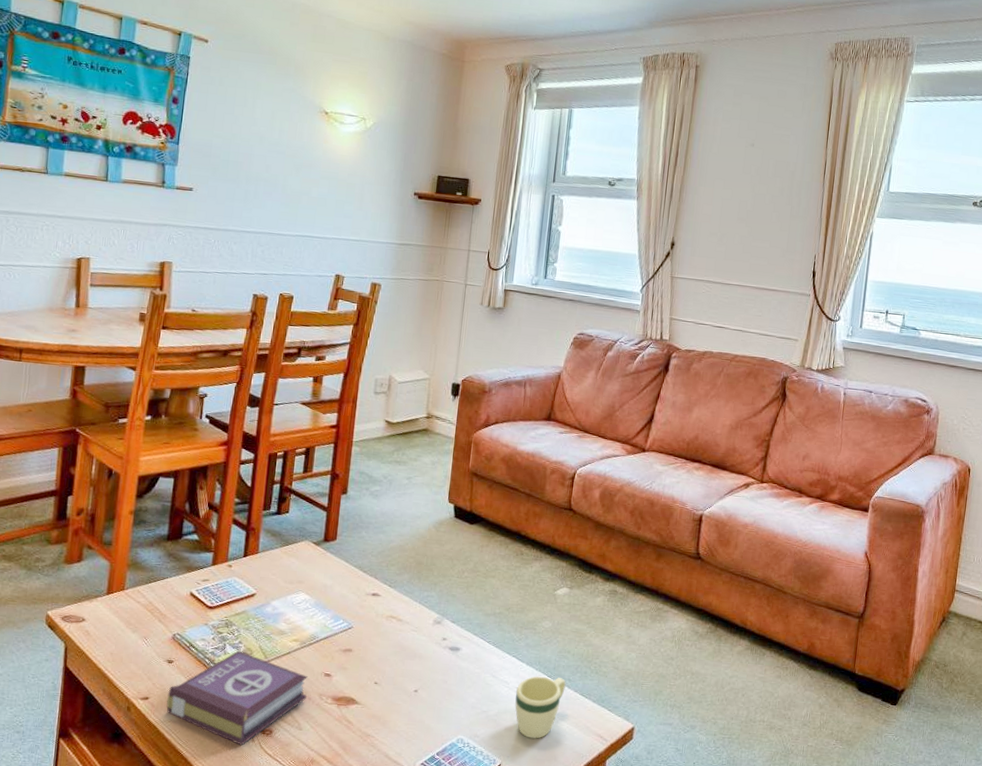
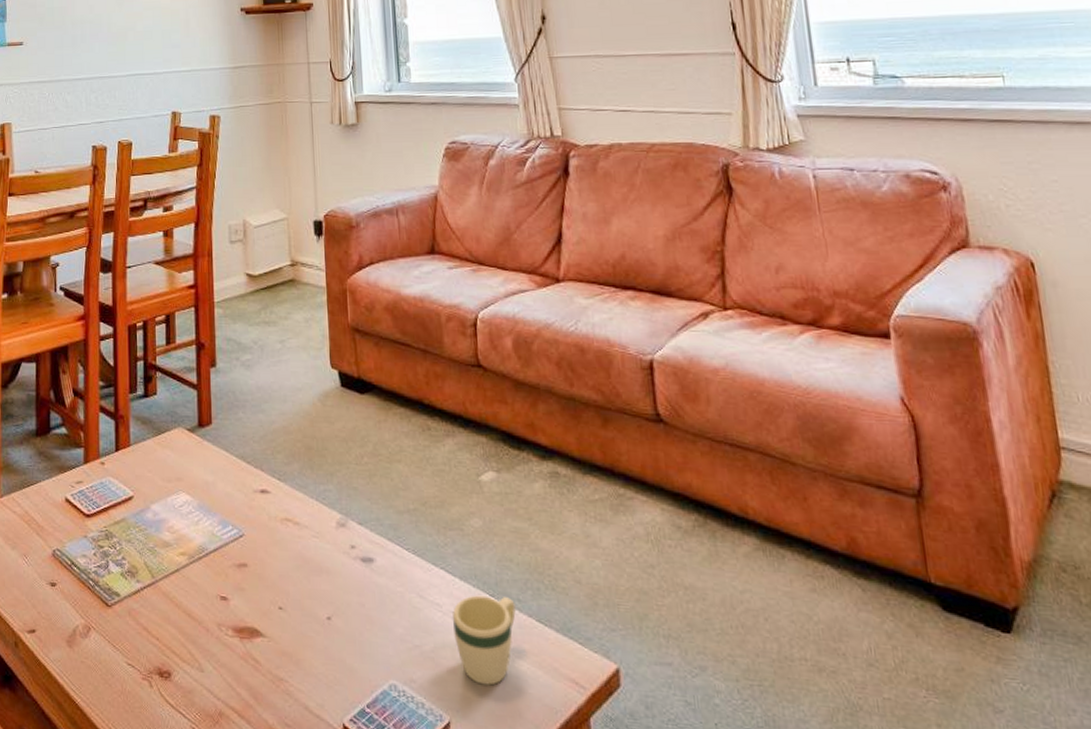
book: present [166,650,308,746] -> none [54,568,204,693]

